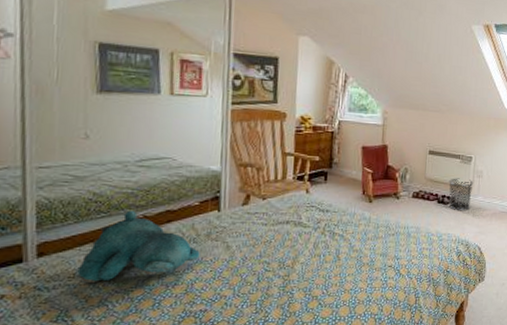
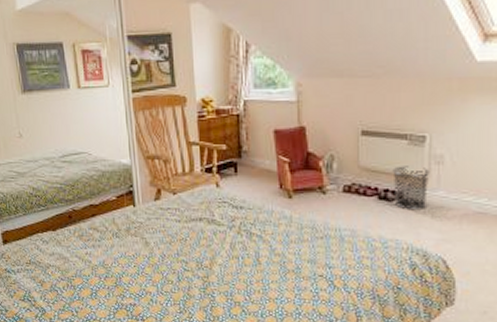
teddy bear: present [77,210,200,282] -> none [31,204,123,269]

